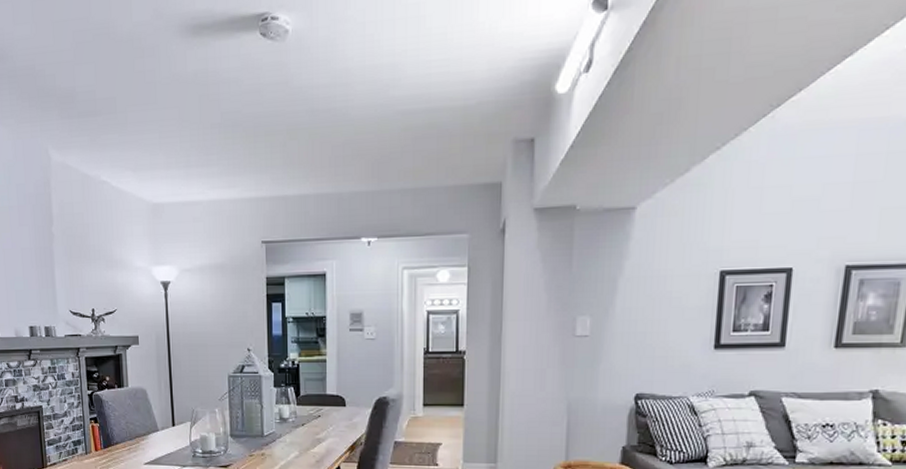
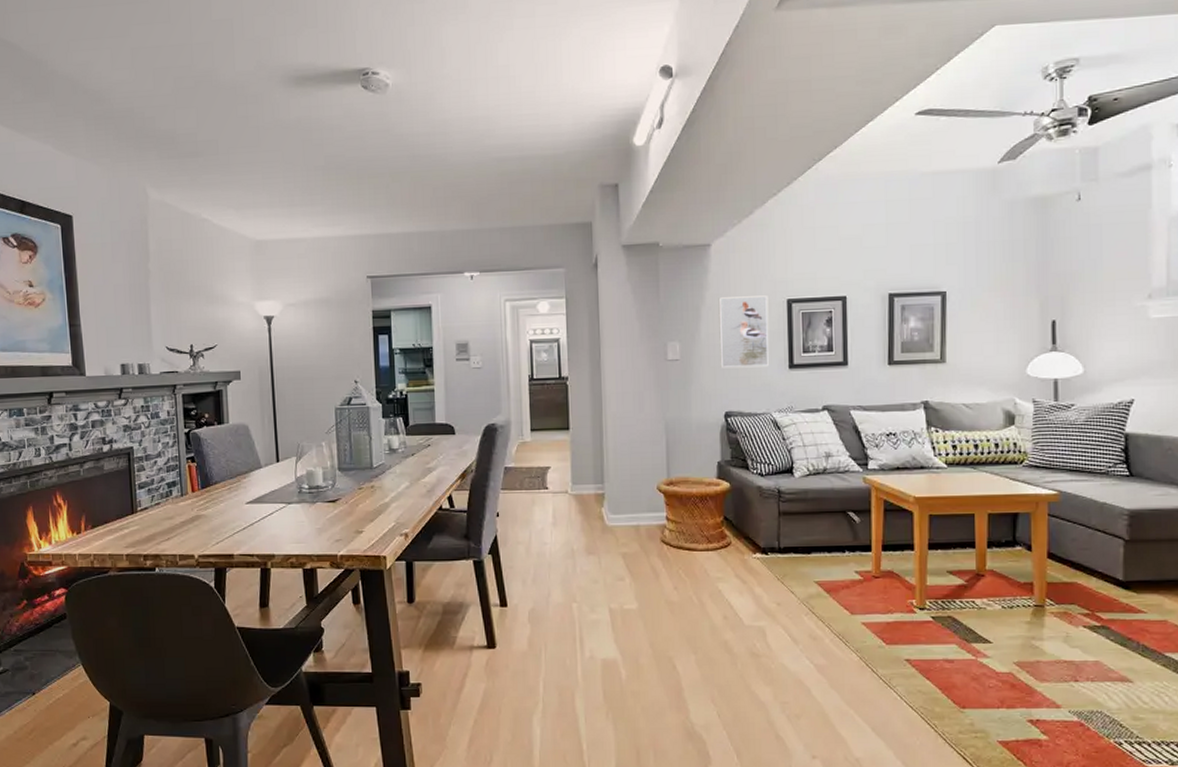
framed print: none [635,266,698,347] -> present [718,295,769,368]

